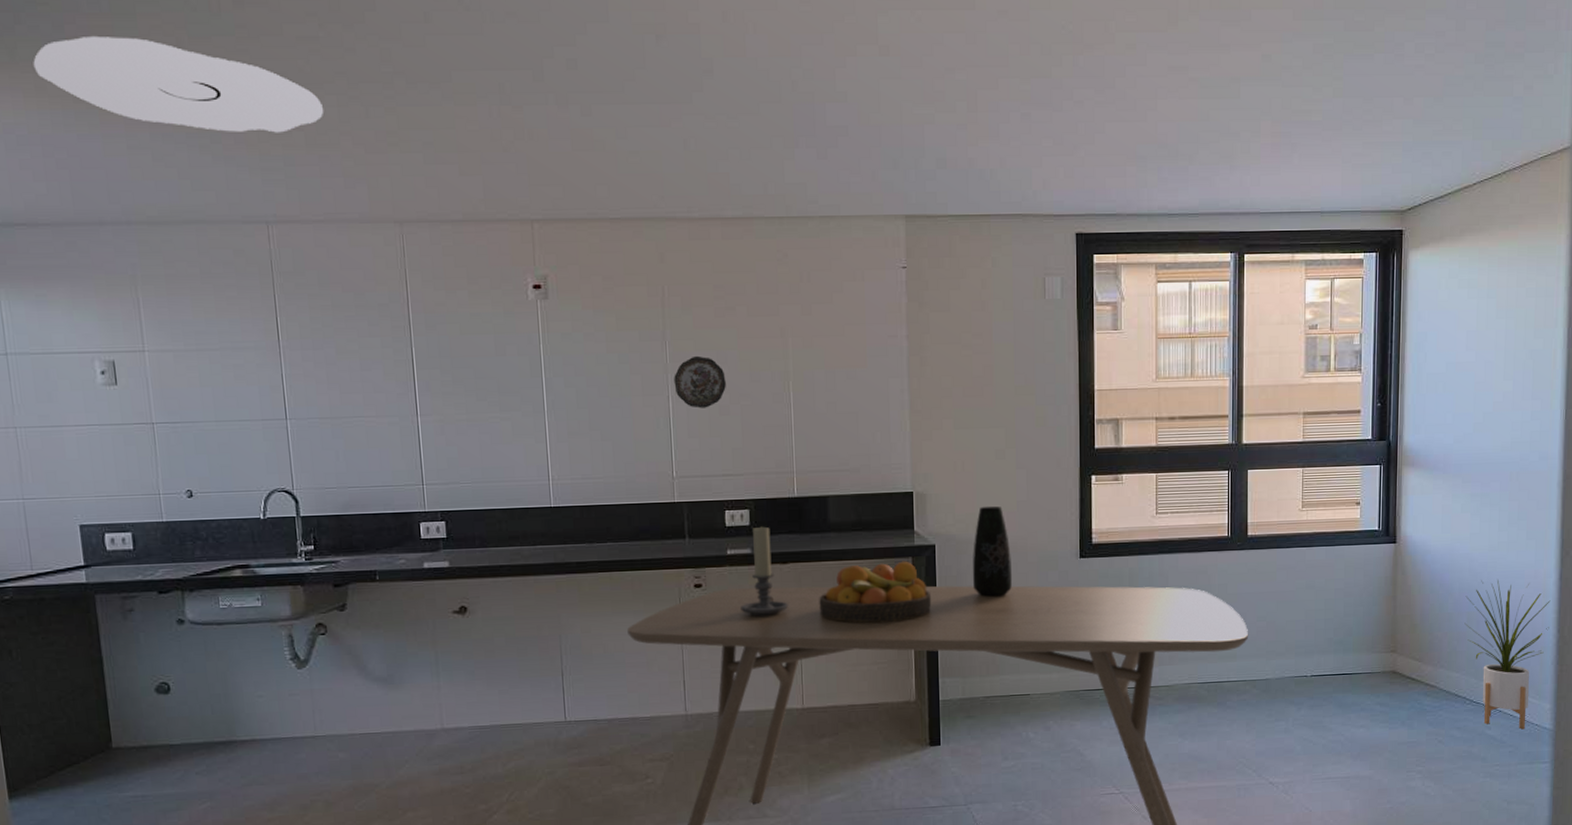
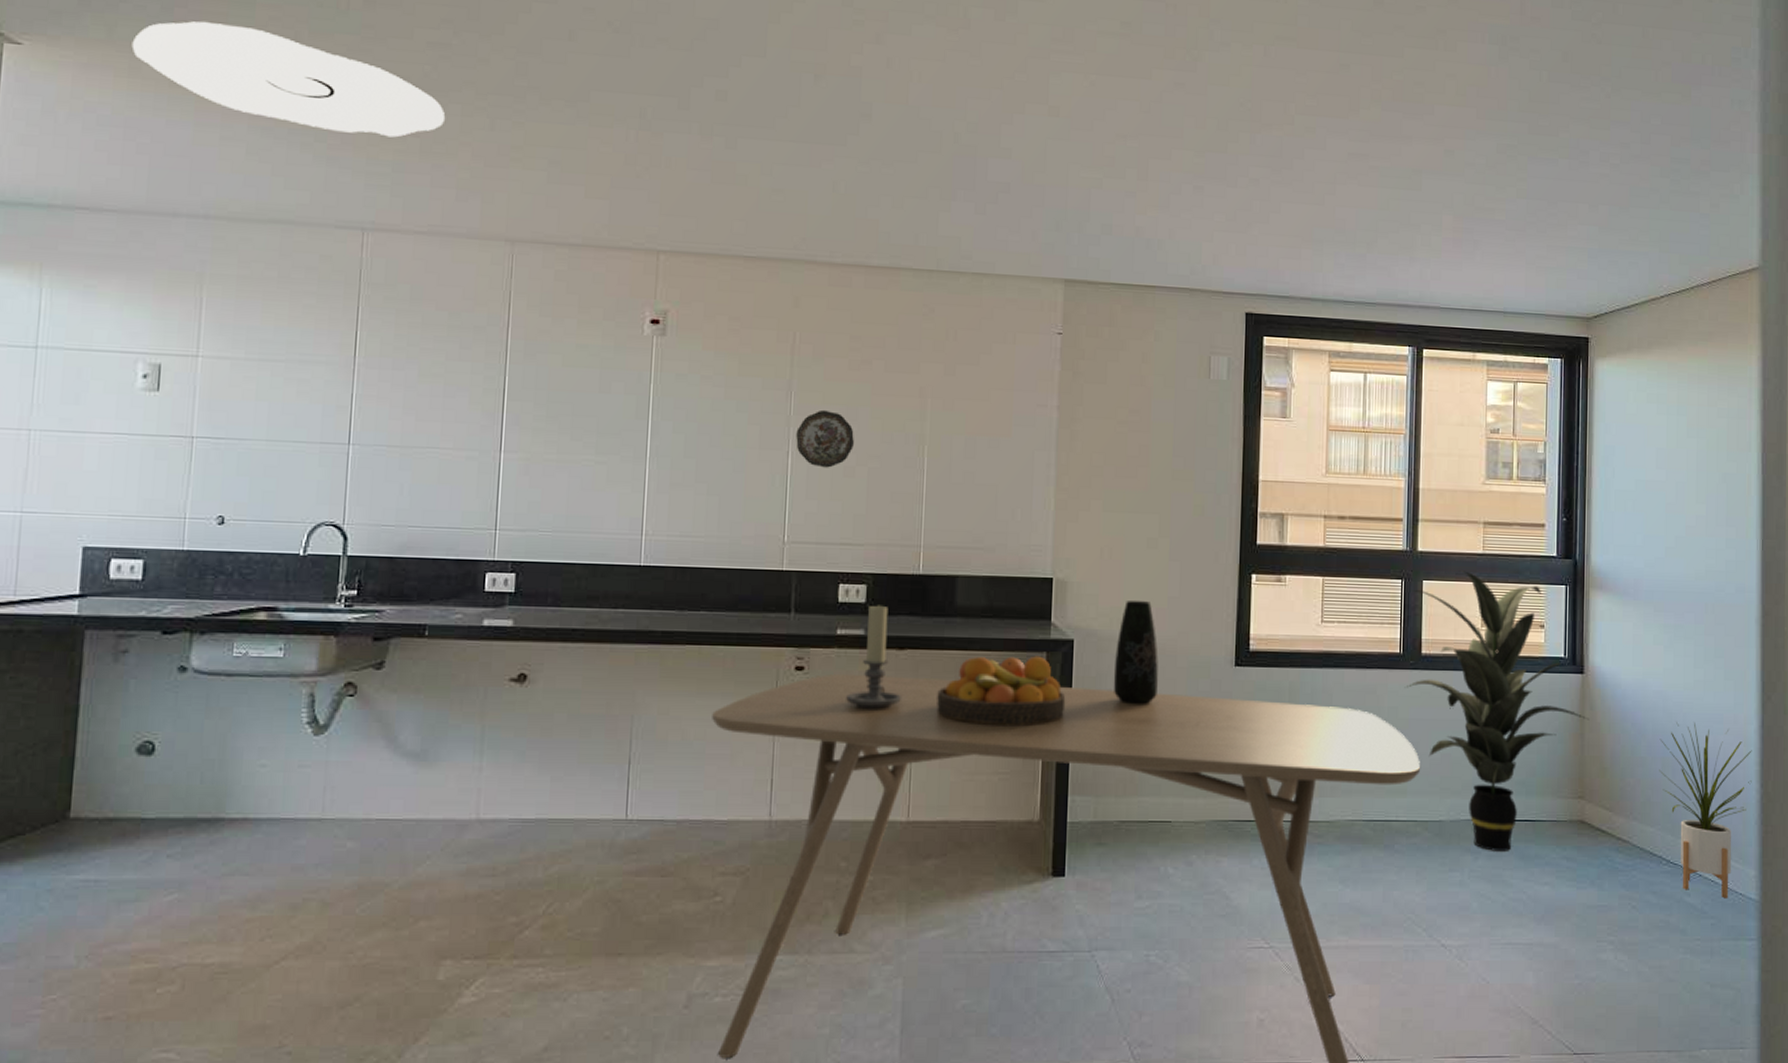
indoor plant: none [1232,458,1402,702] -> present [1404,571,1590,851]

